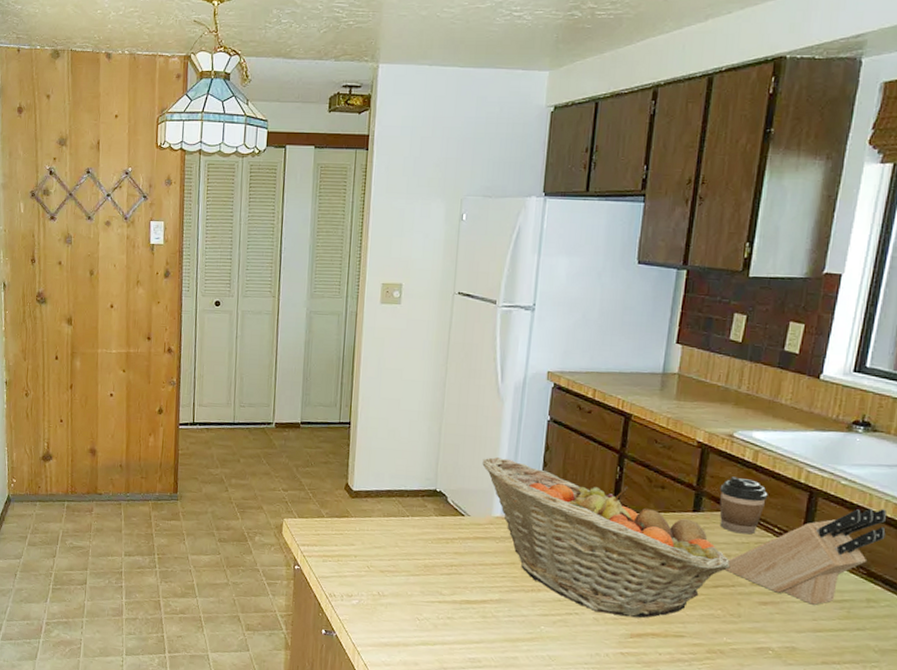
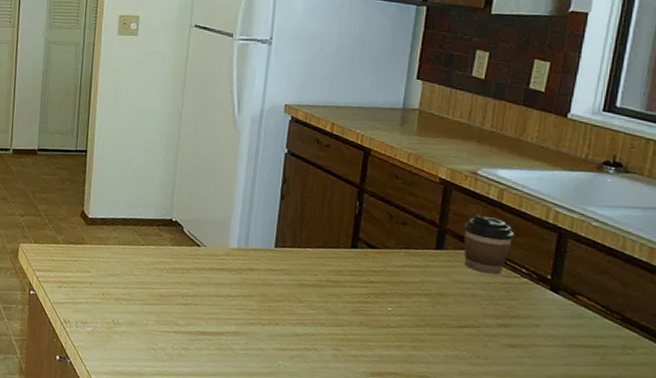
fruit basket: present [482,457,731,618] -> none [218,188,476,356]
knife block: present [724,509,887,605] -> none [469,252,642,350]

